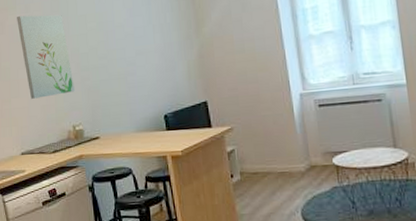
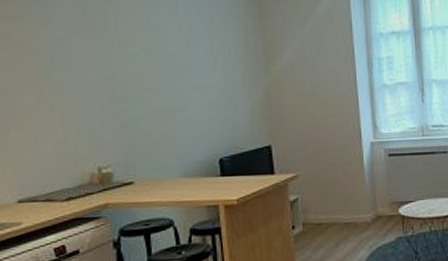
wall art: present [17,15,75,99] -> none [29,28,105,133]

